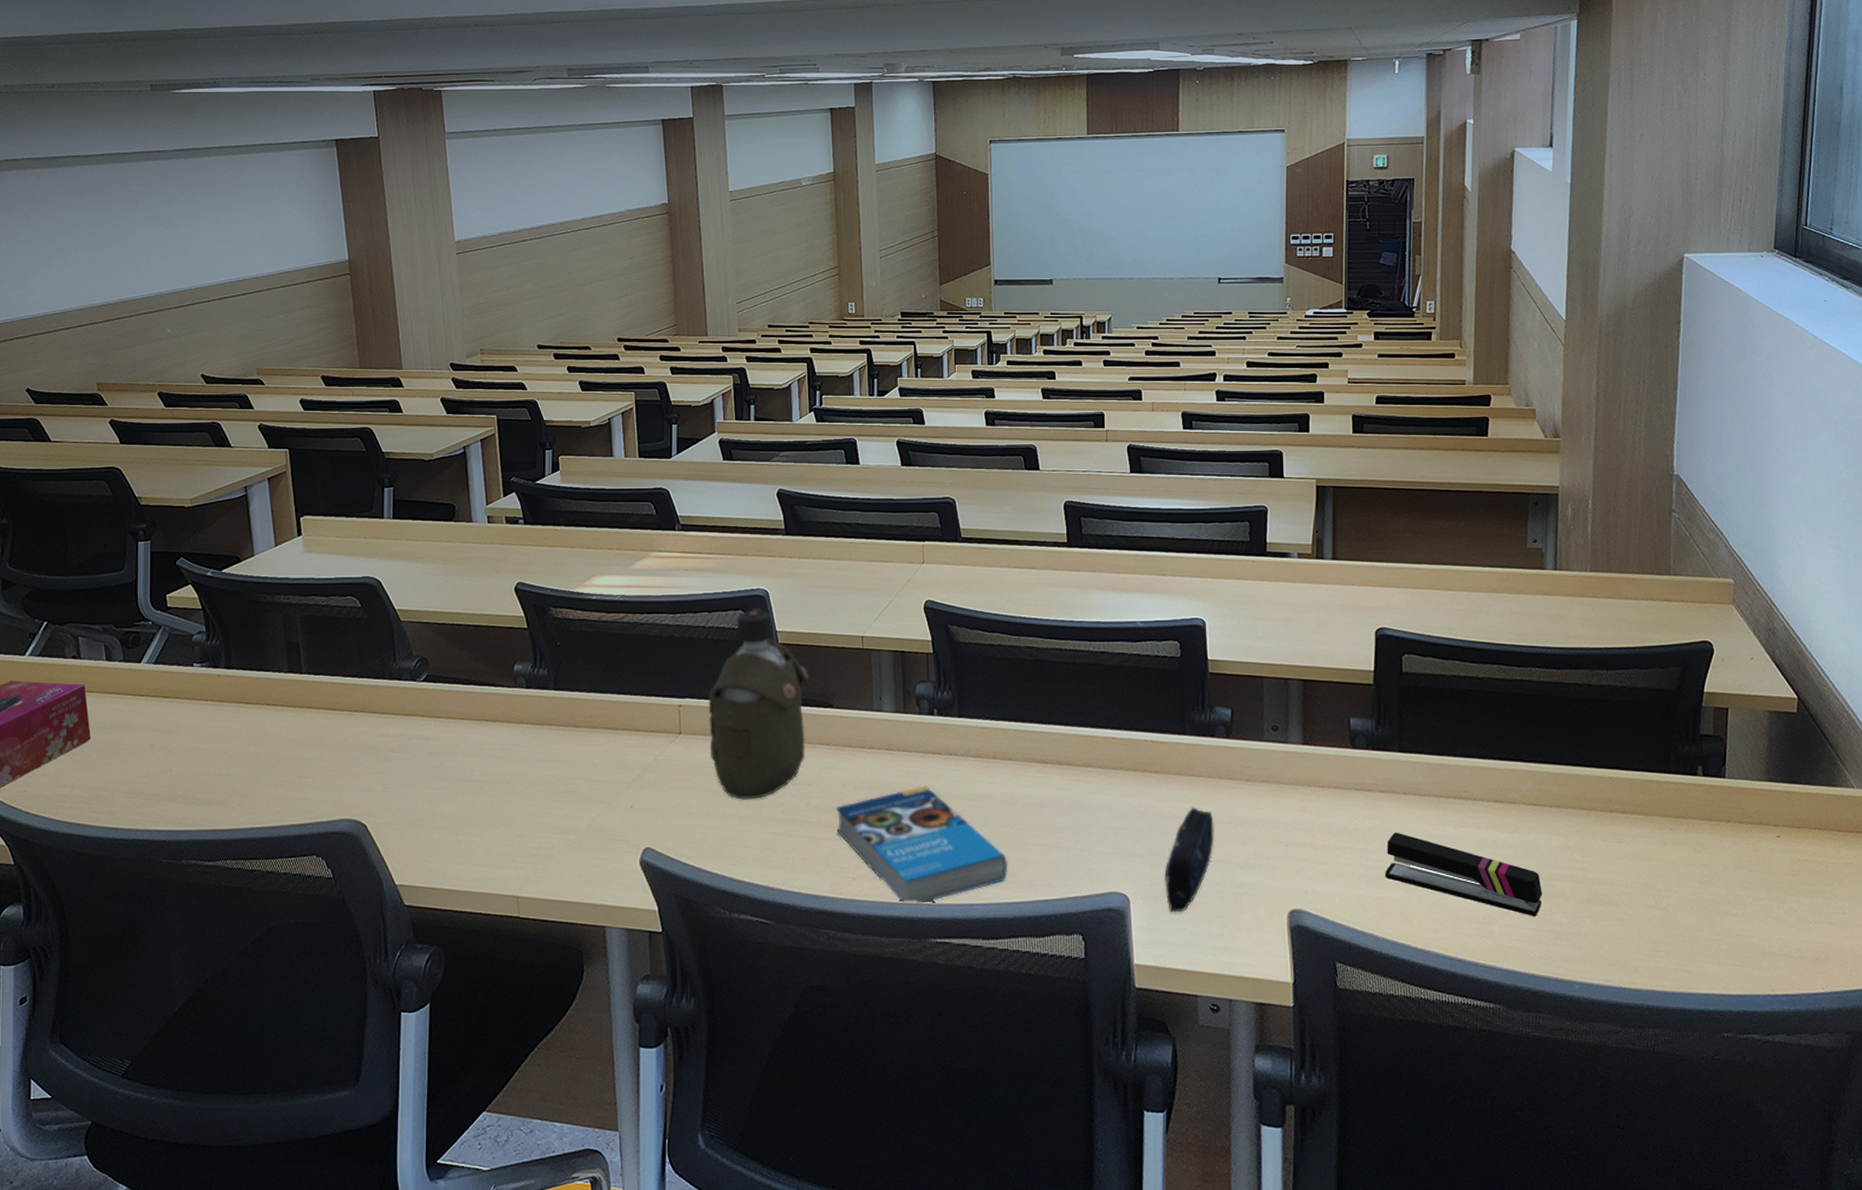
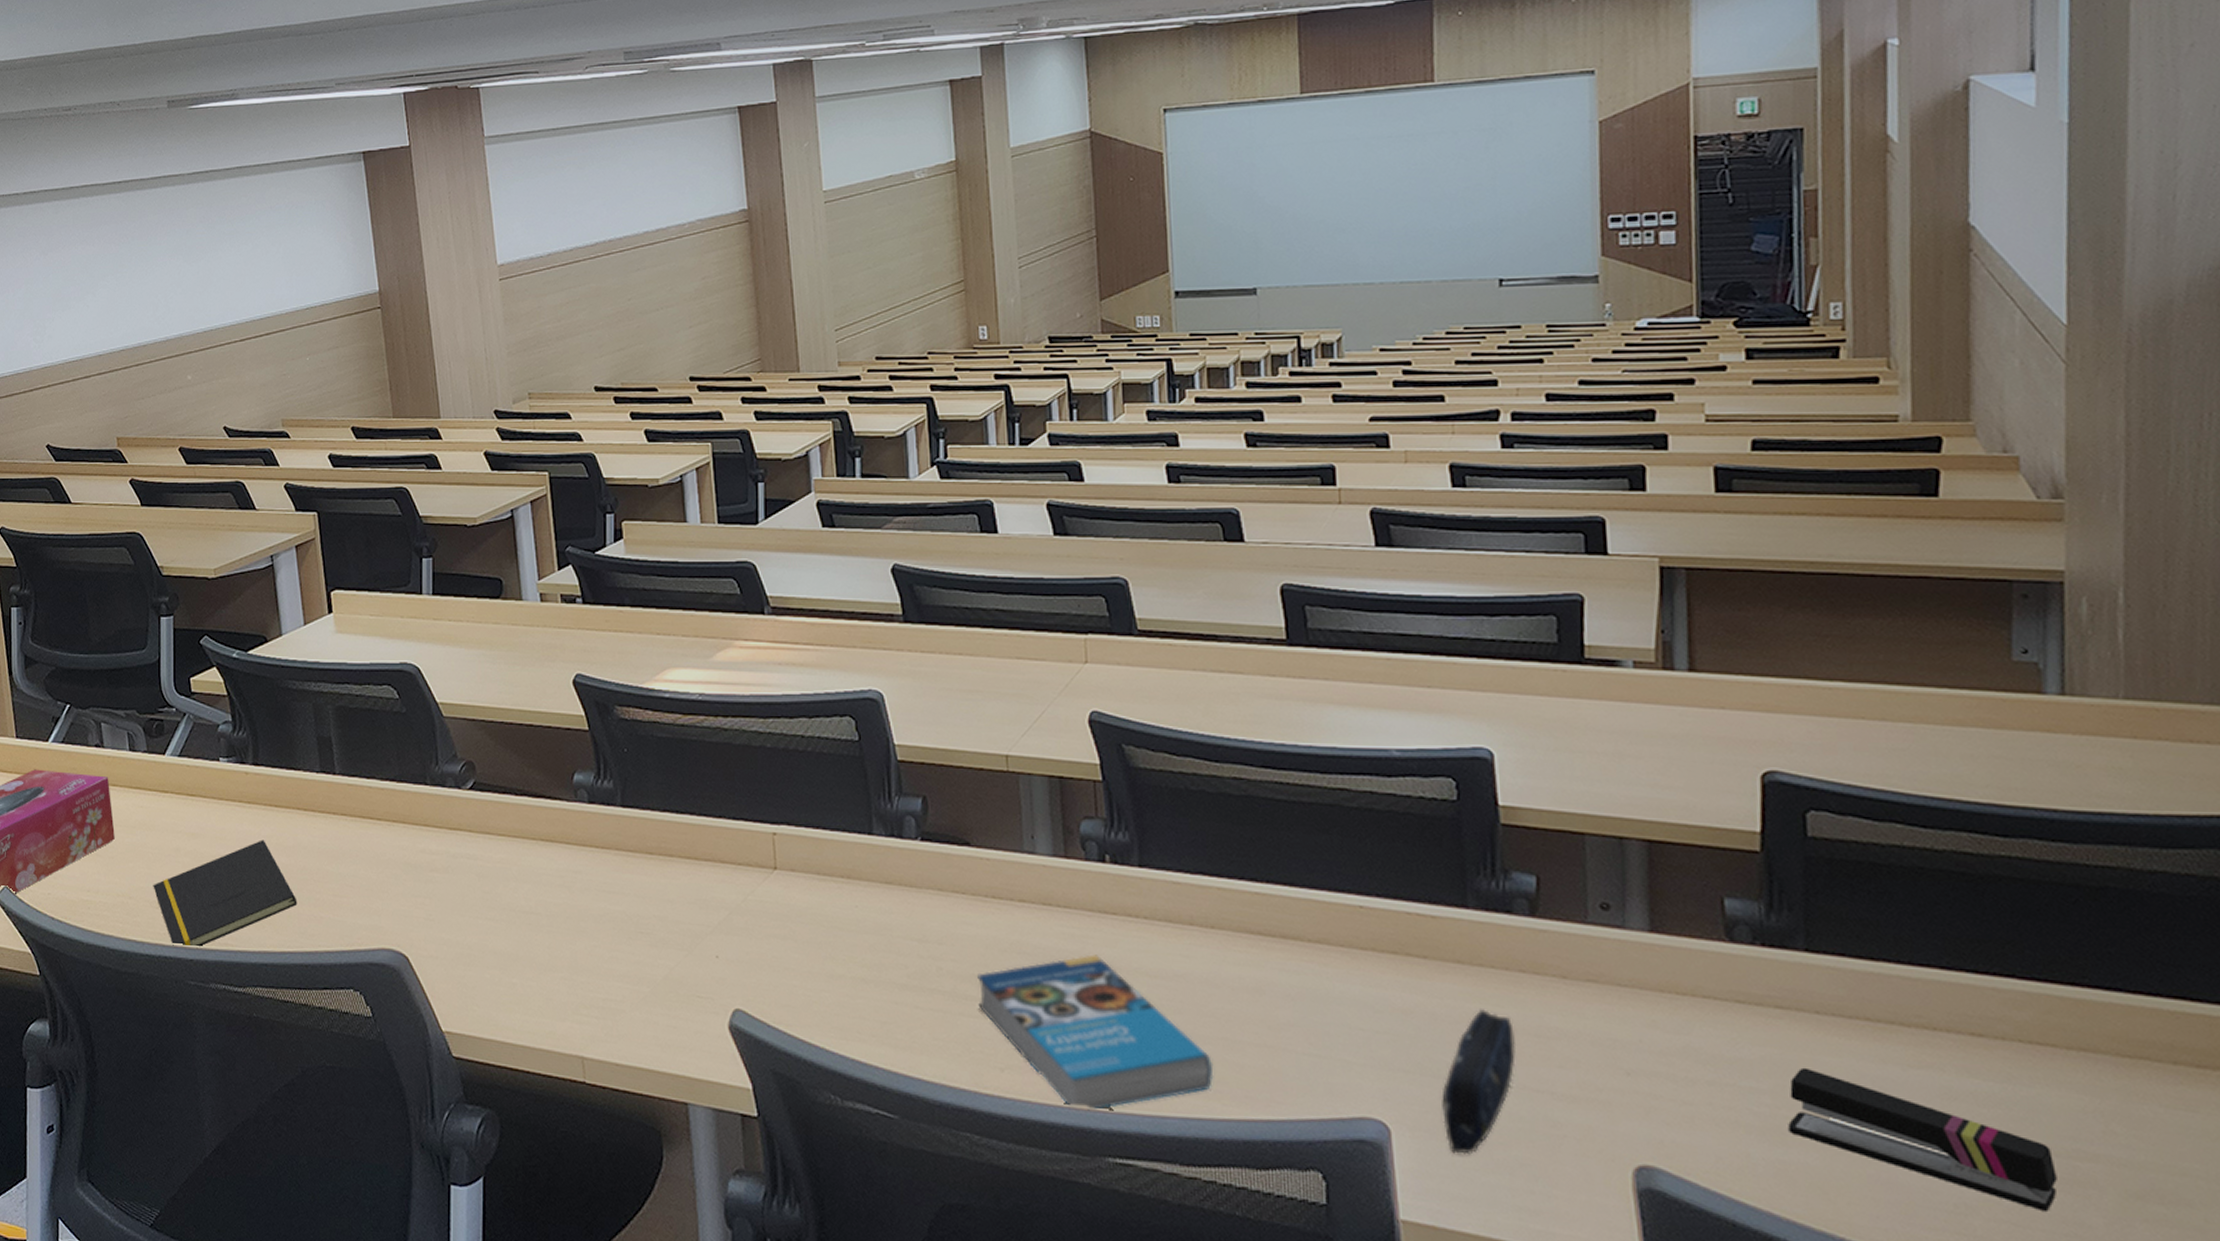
notepad: none [128,733,265,831] -> present [153,839,297,949]
water bottle: present [708,608,809,800] -> none [809,715,939,958]

